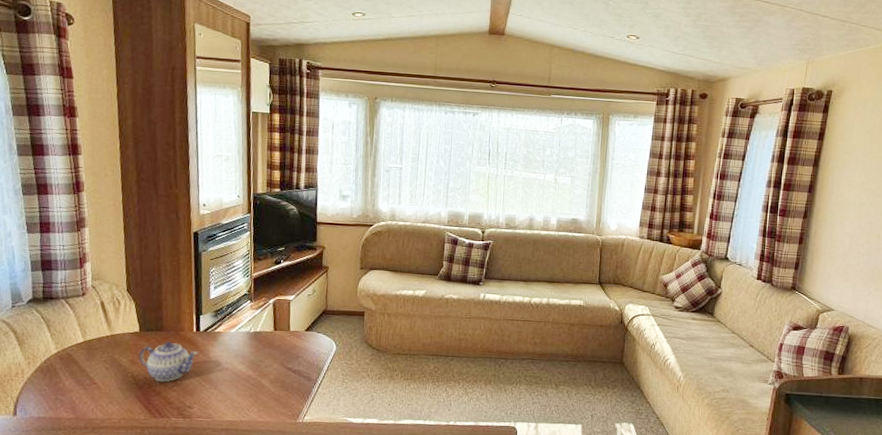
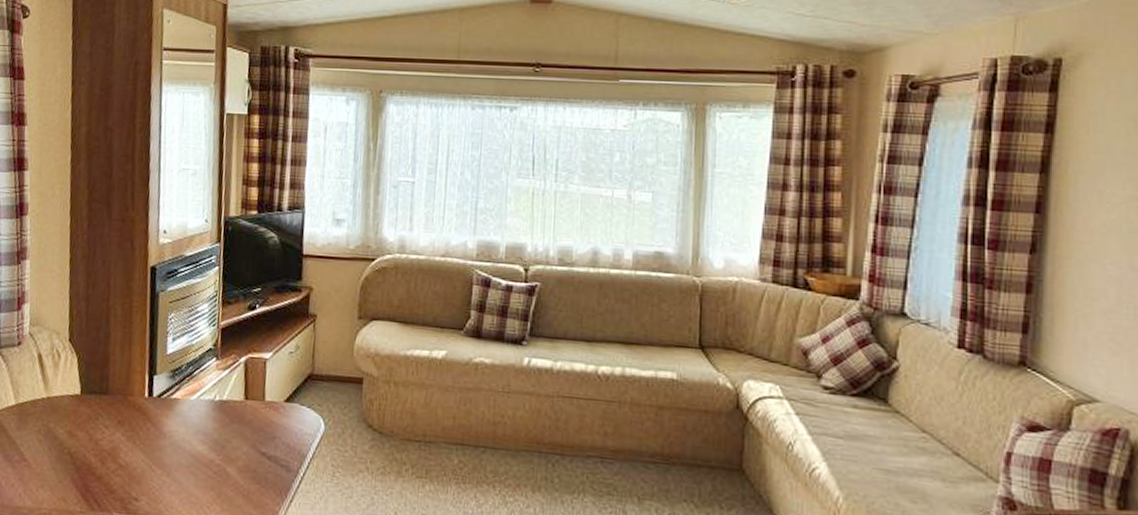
teapot: present [138,340,198,382] -> none [77,407,149,463]

